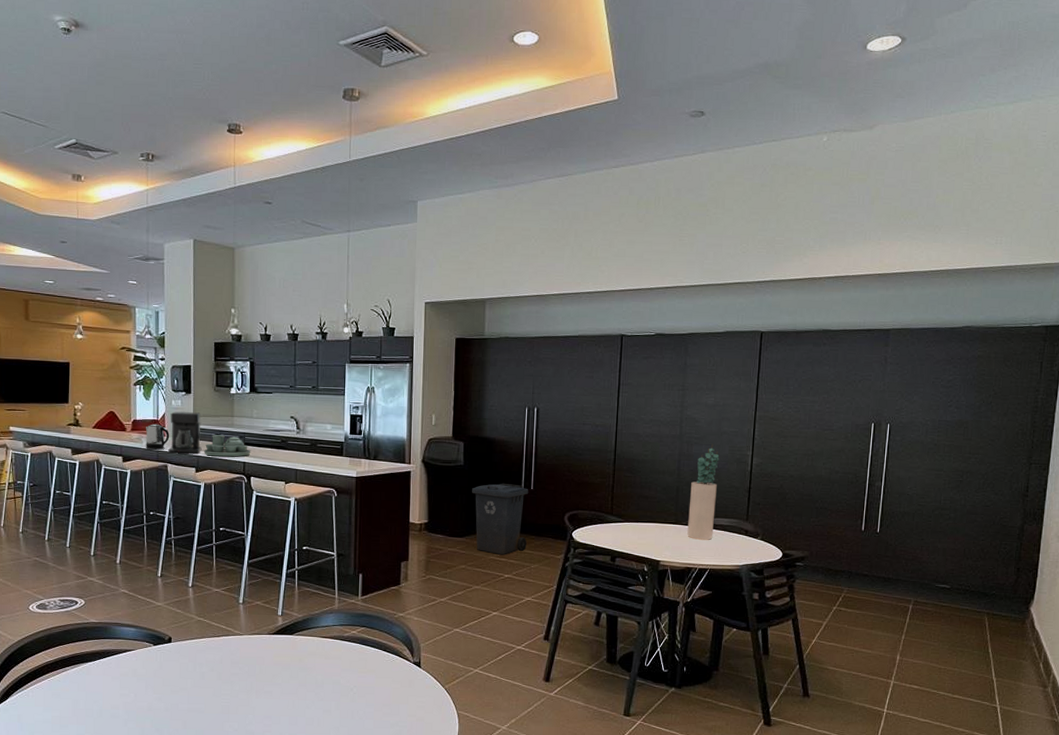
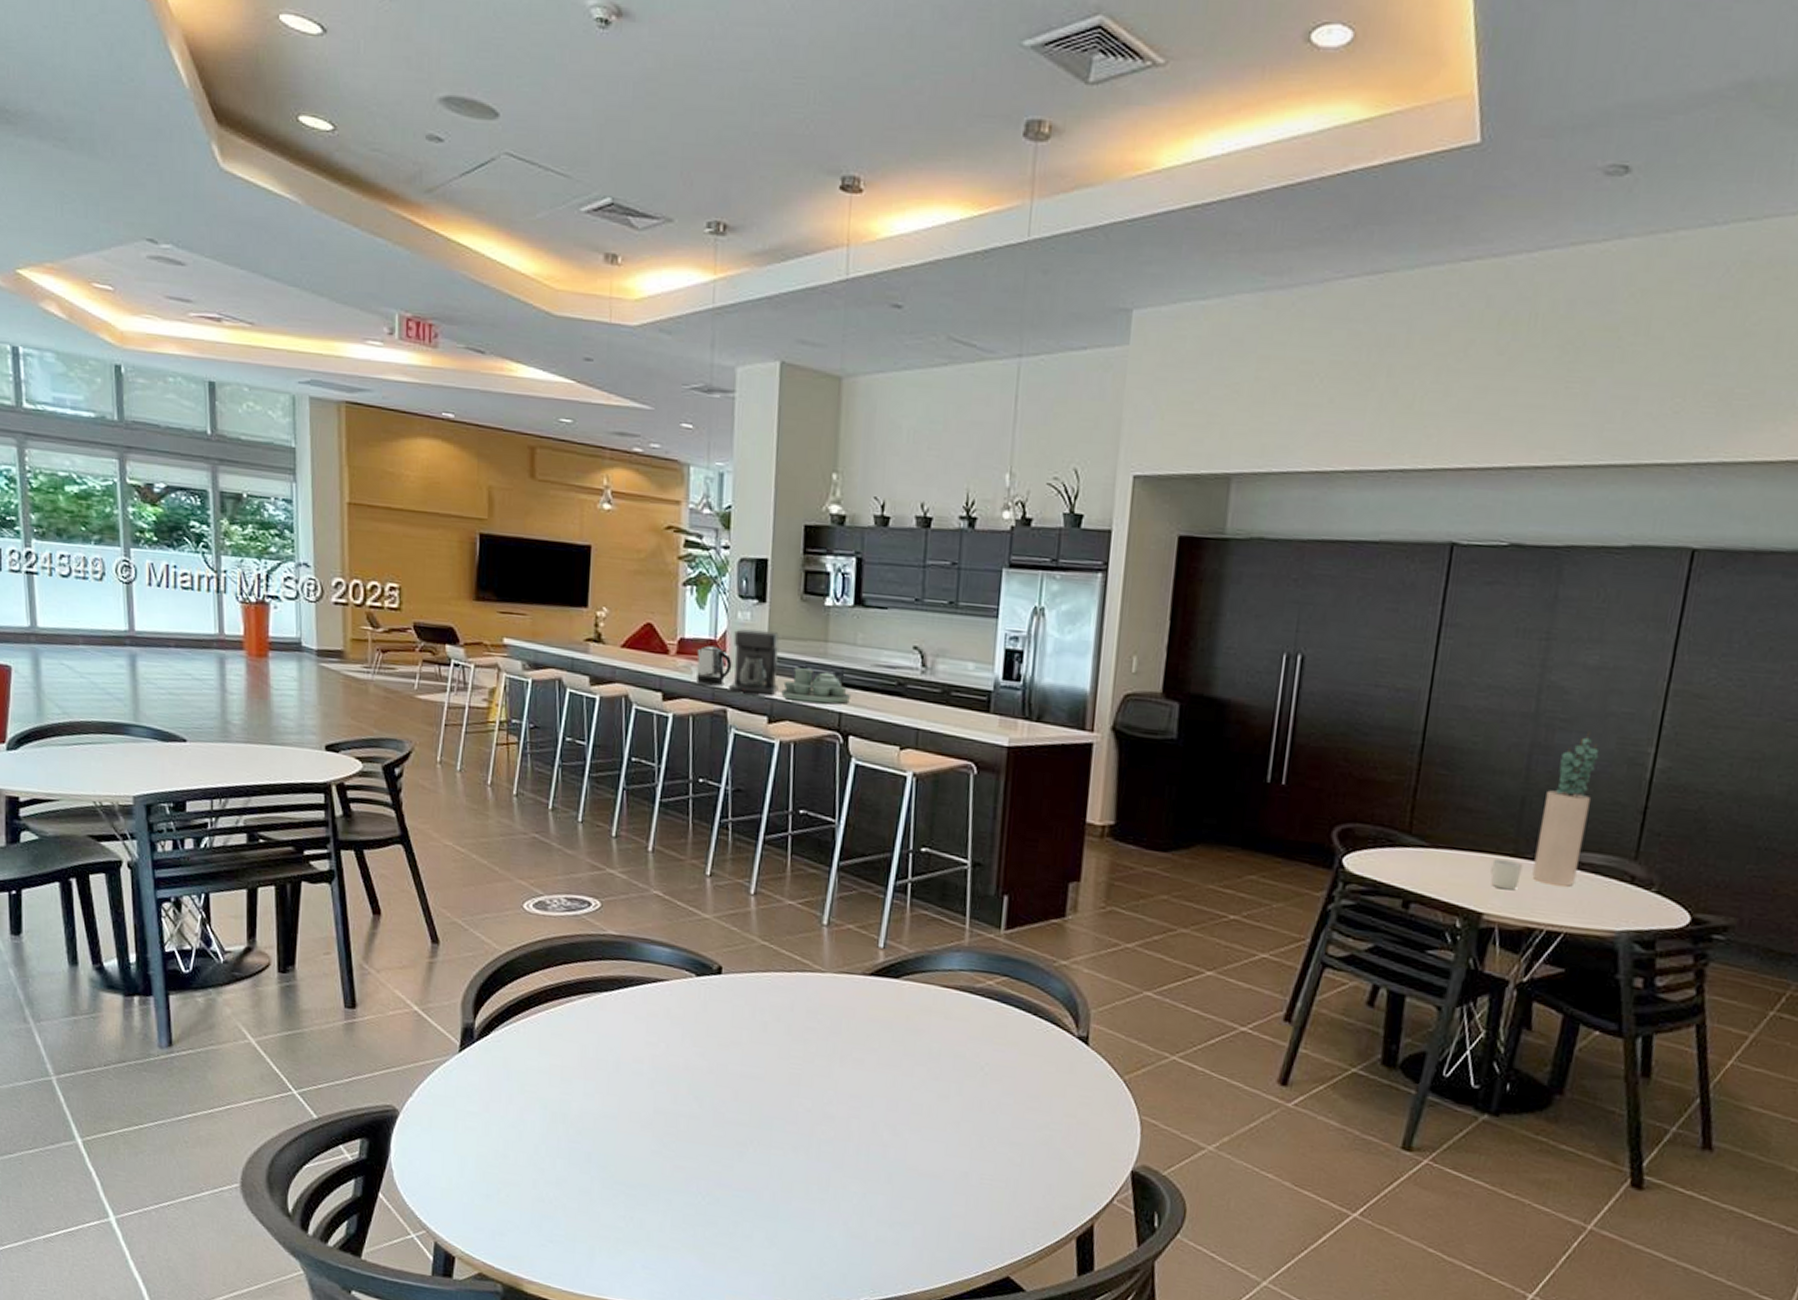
recycling bin: present [472,483,529,555] -> none [1187,771,1278,885]
cup: none [662,526,681,545] -> present [1490,859,1523,891]

